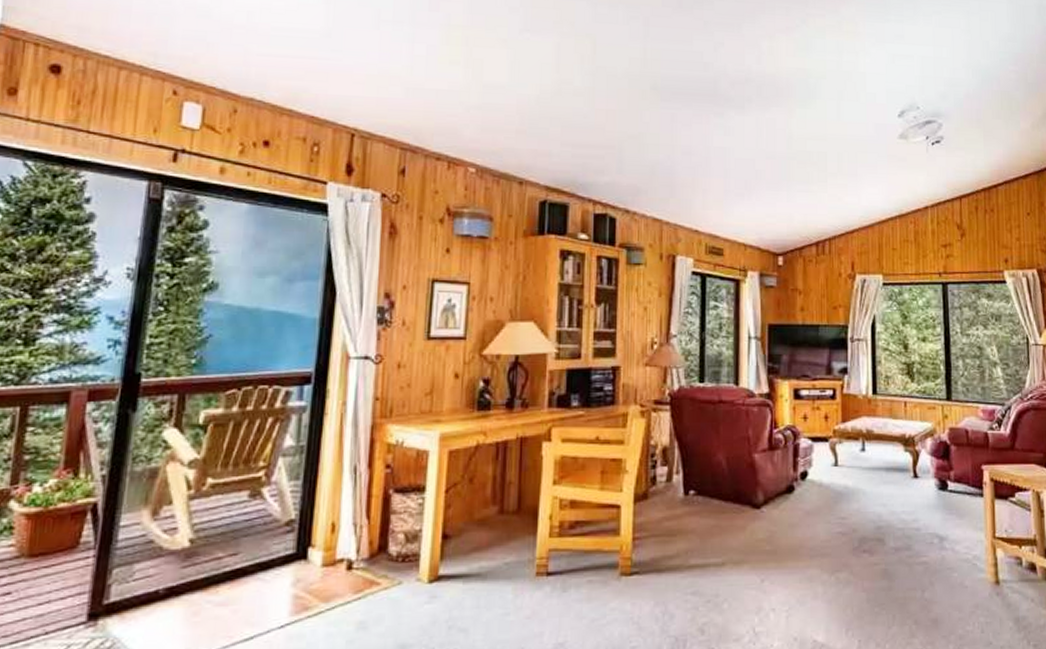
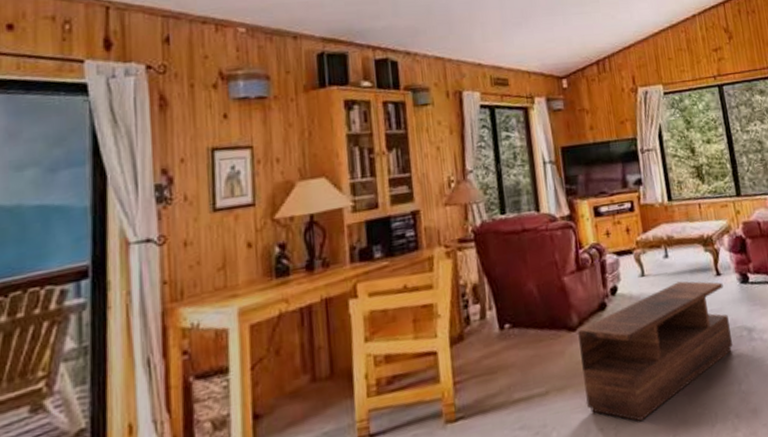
coffee table: none [762,477,921,609] -> present [578,281,733,422]

